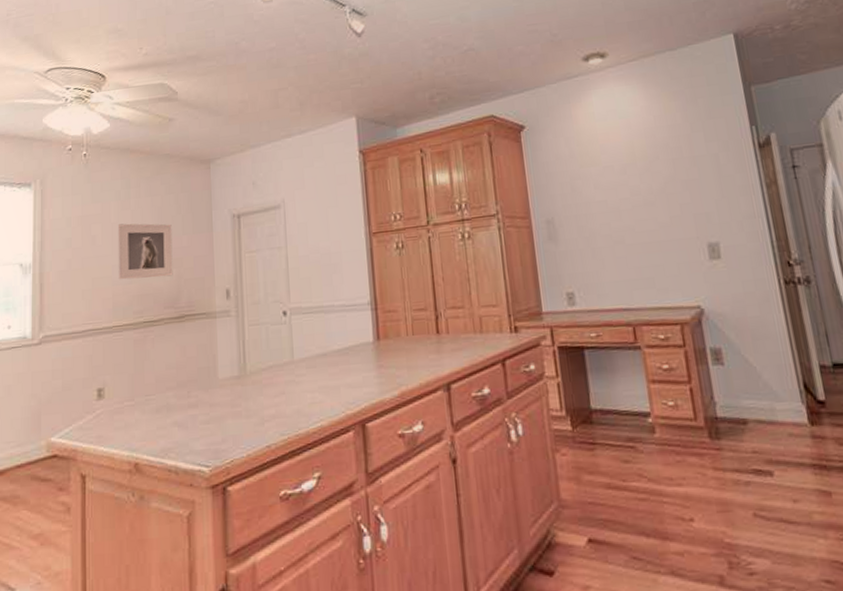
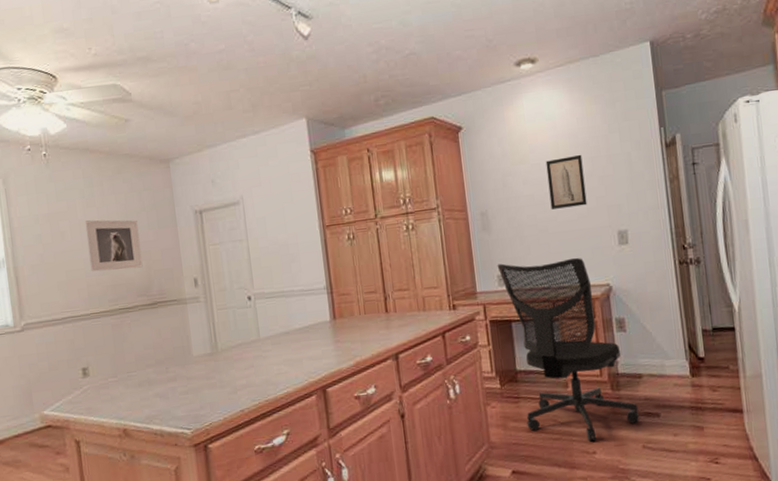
office chair: none [565,273,748,505] -> present [497,257,640,442]
wall art: none [619,155,670,218] -> present [545,154,587,210]

